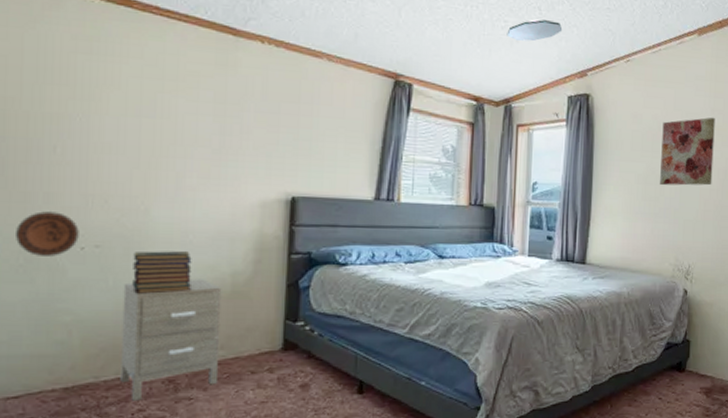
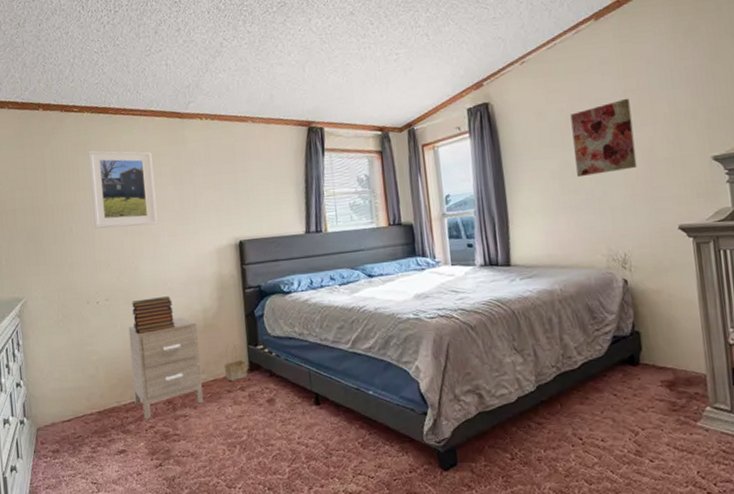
decorative plate: present [14,211,79,256] -> none [54,277,95,312]
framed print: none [91,49,188,161] -> present [88,149,158,229]
basket: none [250,314,280,361] -> present [224,341,248,382]
ceiling light: present [507,19,563,42] -> none [399,42,452,69]

